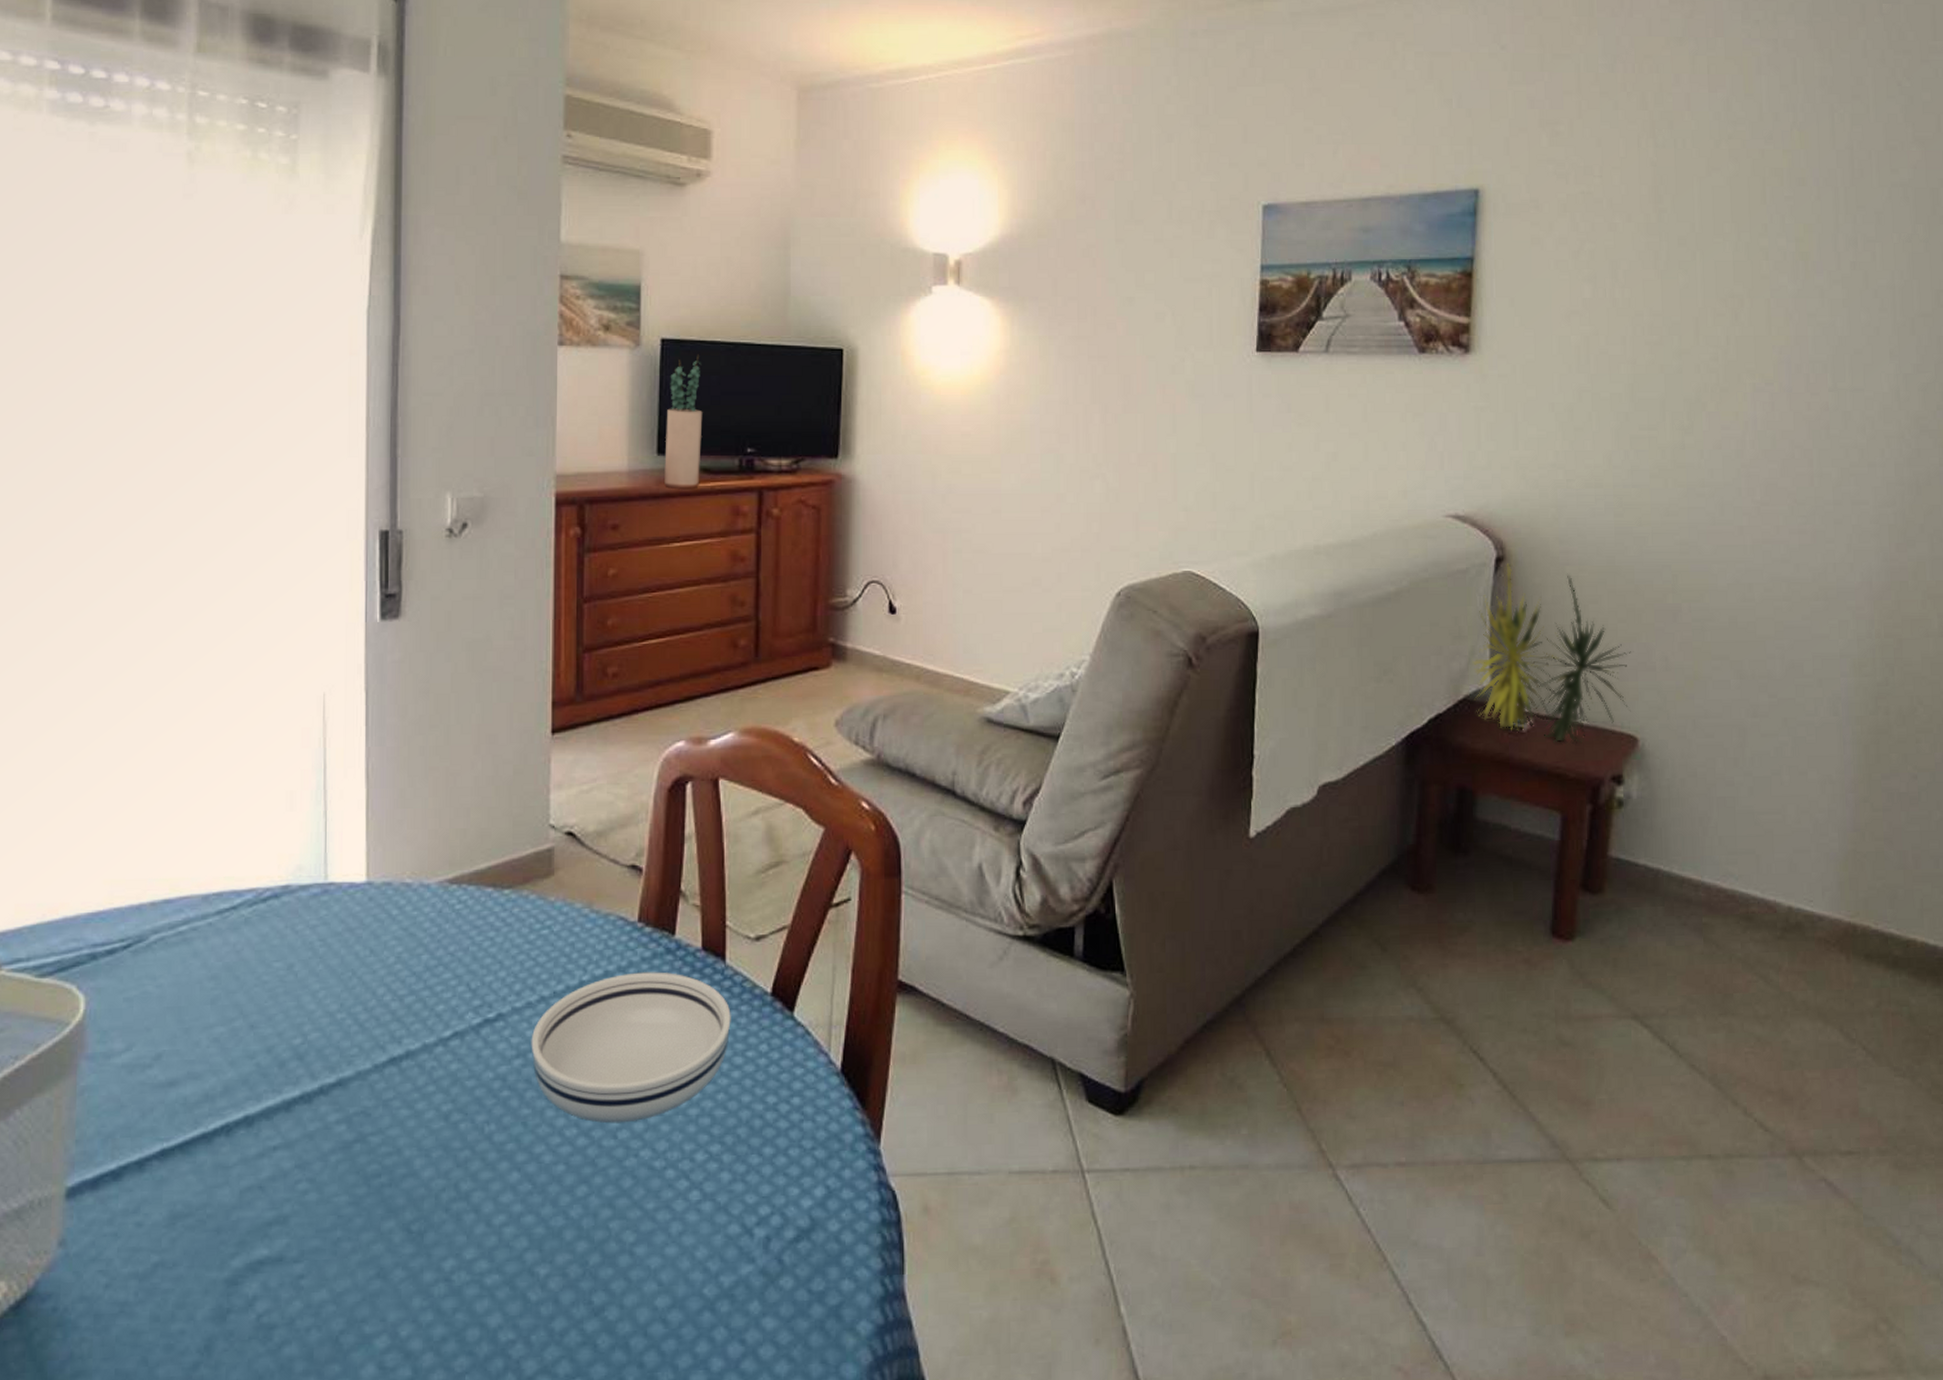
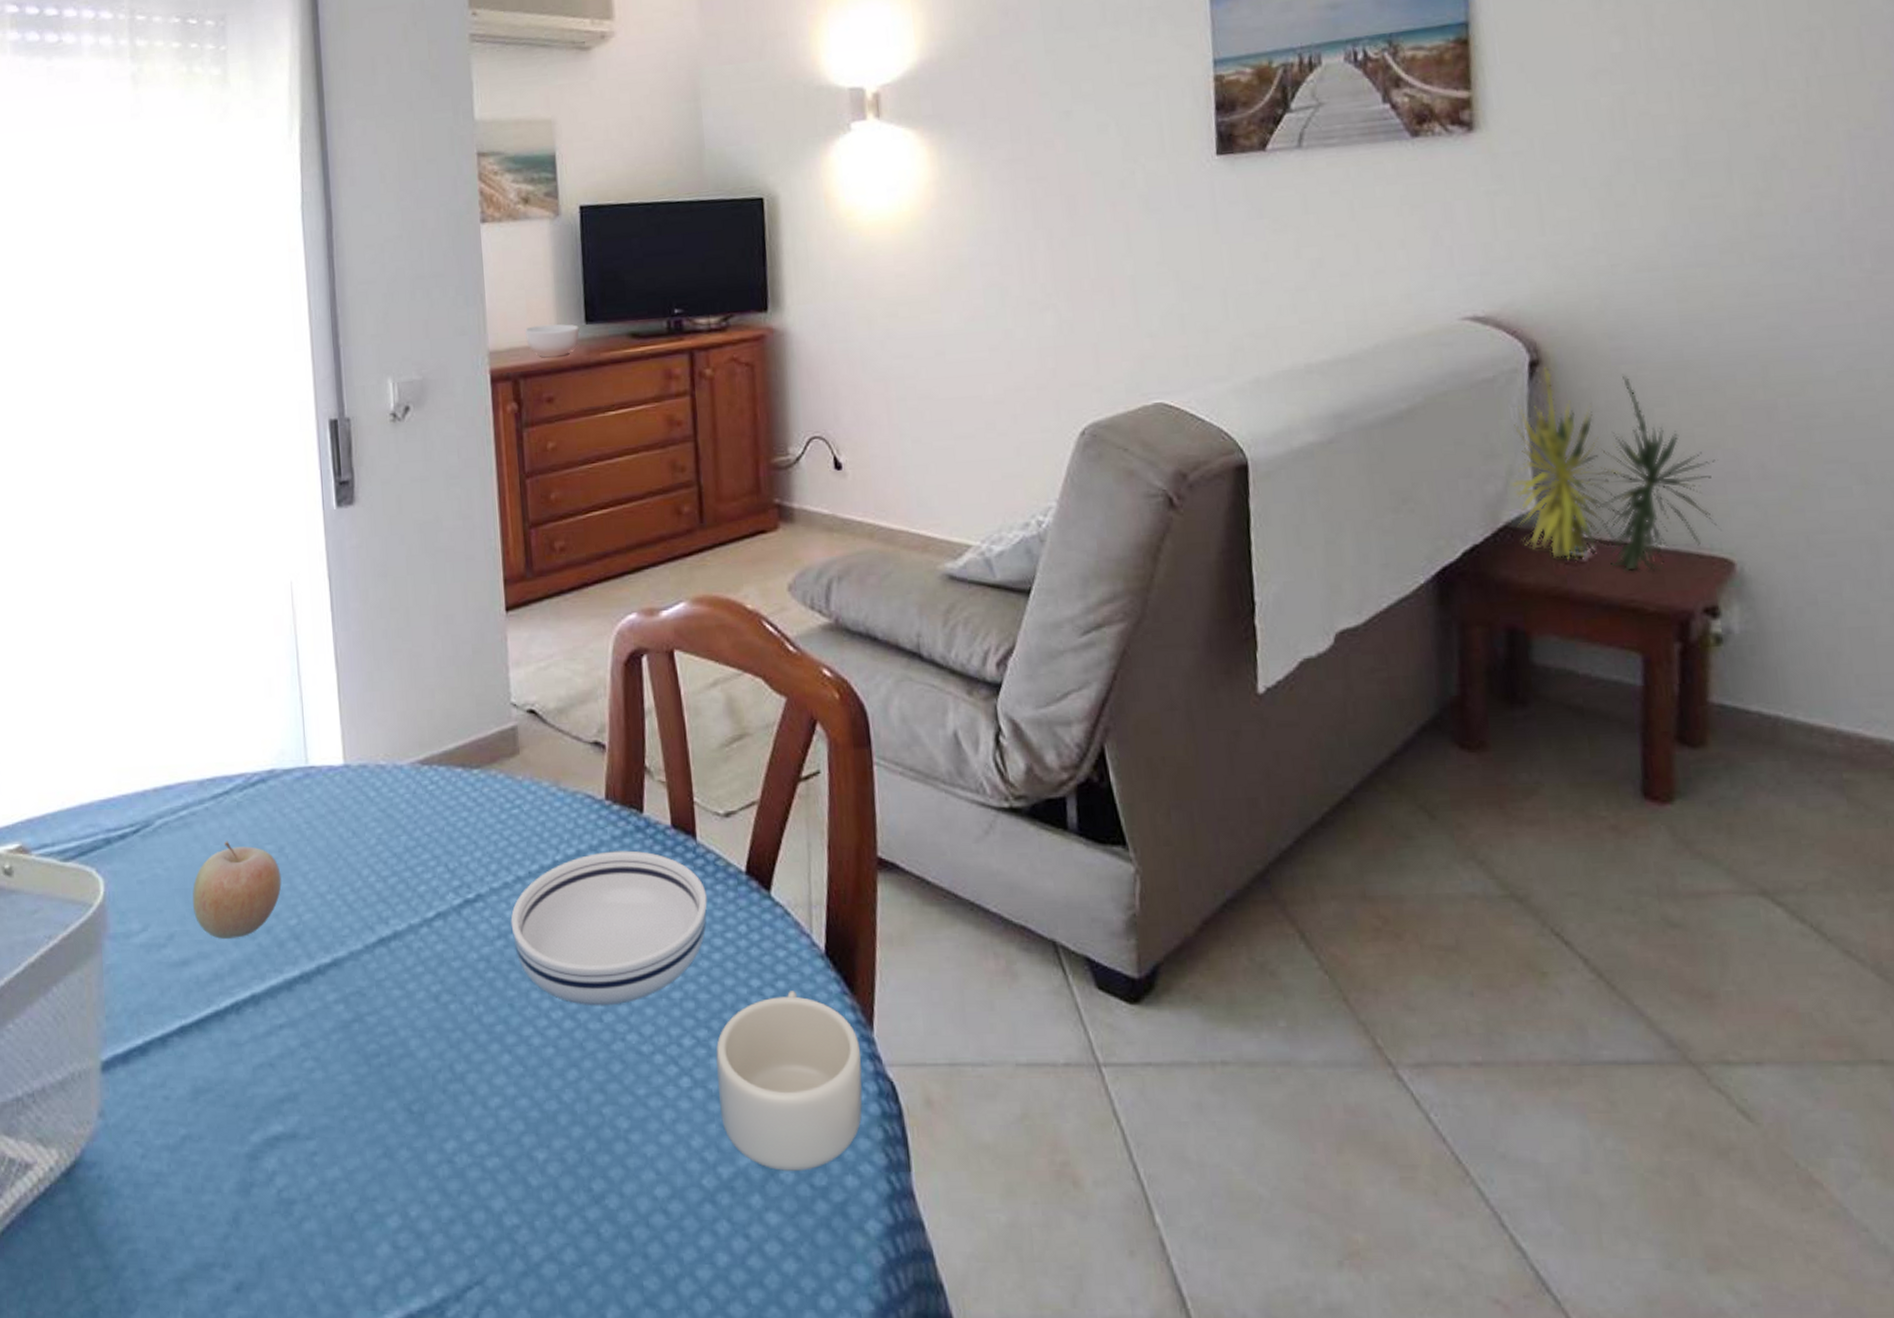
fruit: none [185,958,288,1059] -> present [192,841,282,939]
bowl: none [594,452,650,486] -> present [524,324,579,359]
vase: present [664,354,703,490] -> none [591,218,629,358]
mug: none [726,1106,867,1278] -> present [716,991,863,1171]

